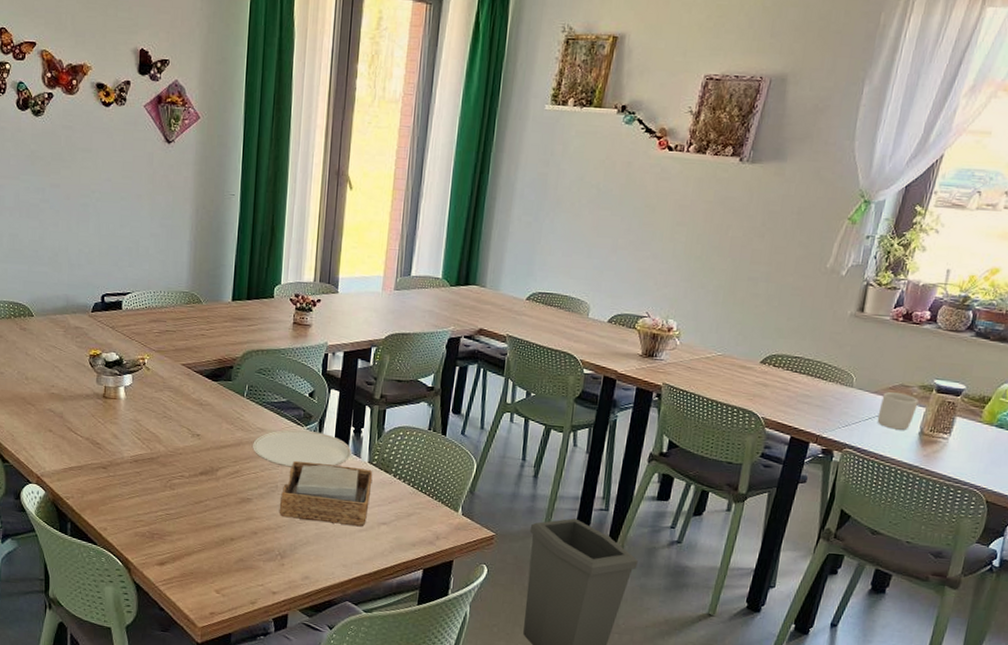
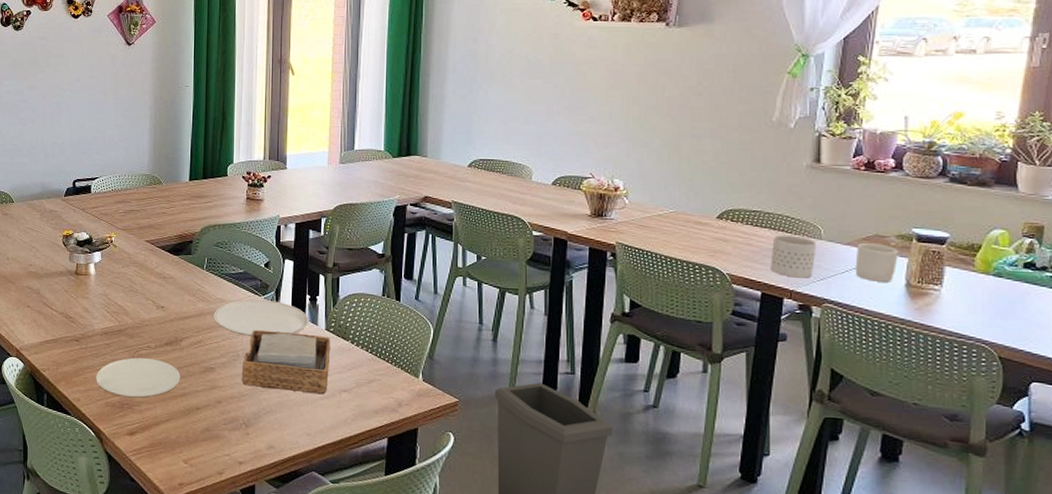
plate: none [124,487,215,529] -> present [96,357,181,399]
mug: none [802,381,848,424] -> present [770,234,817,278]

